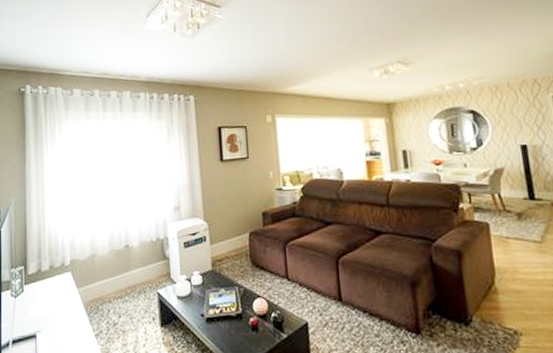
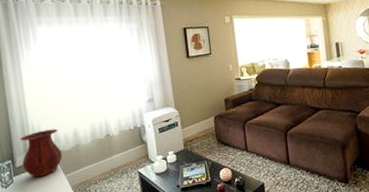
vase: none [34,234,76,289] -> present [19,129,62,178]

